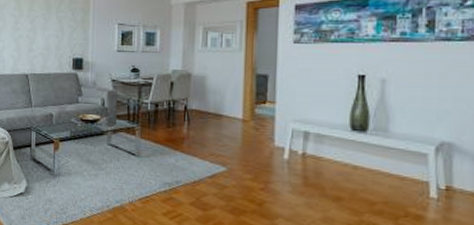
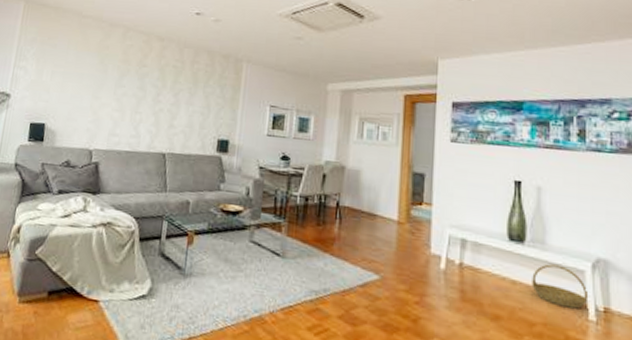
basket: none [373,149,431,188] -> present [532,264,589,309]

